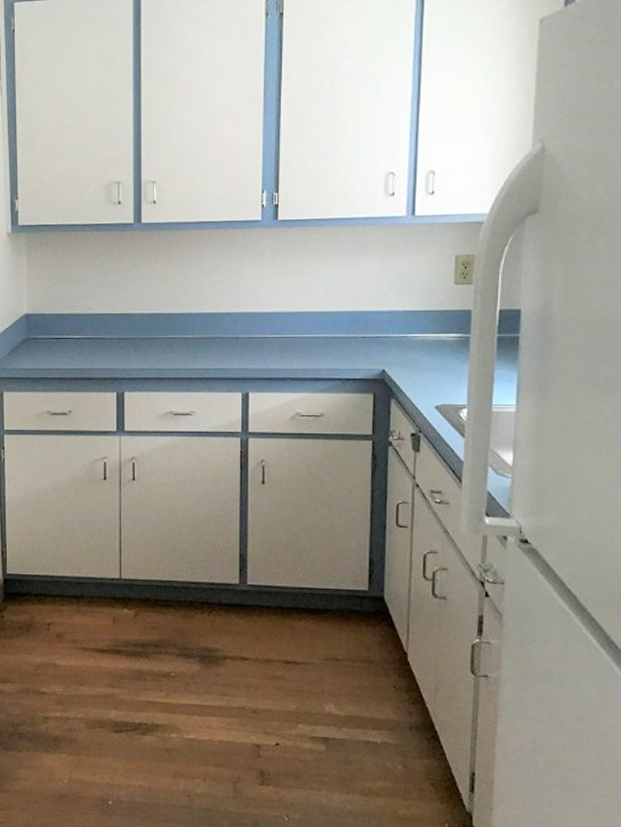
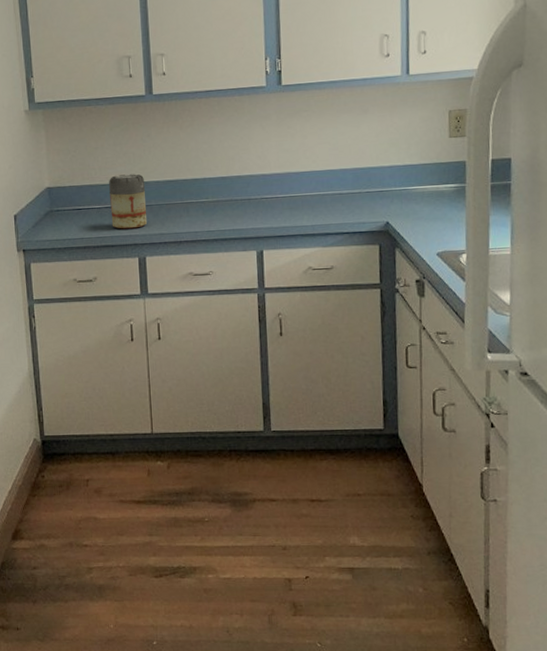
canister: none [90,305,128,362] -> present [109,174,148,229]

